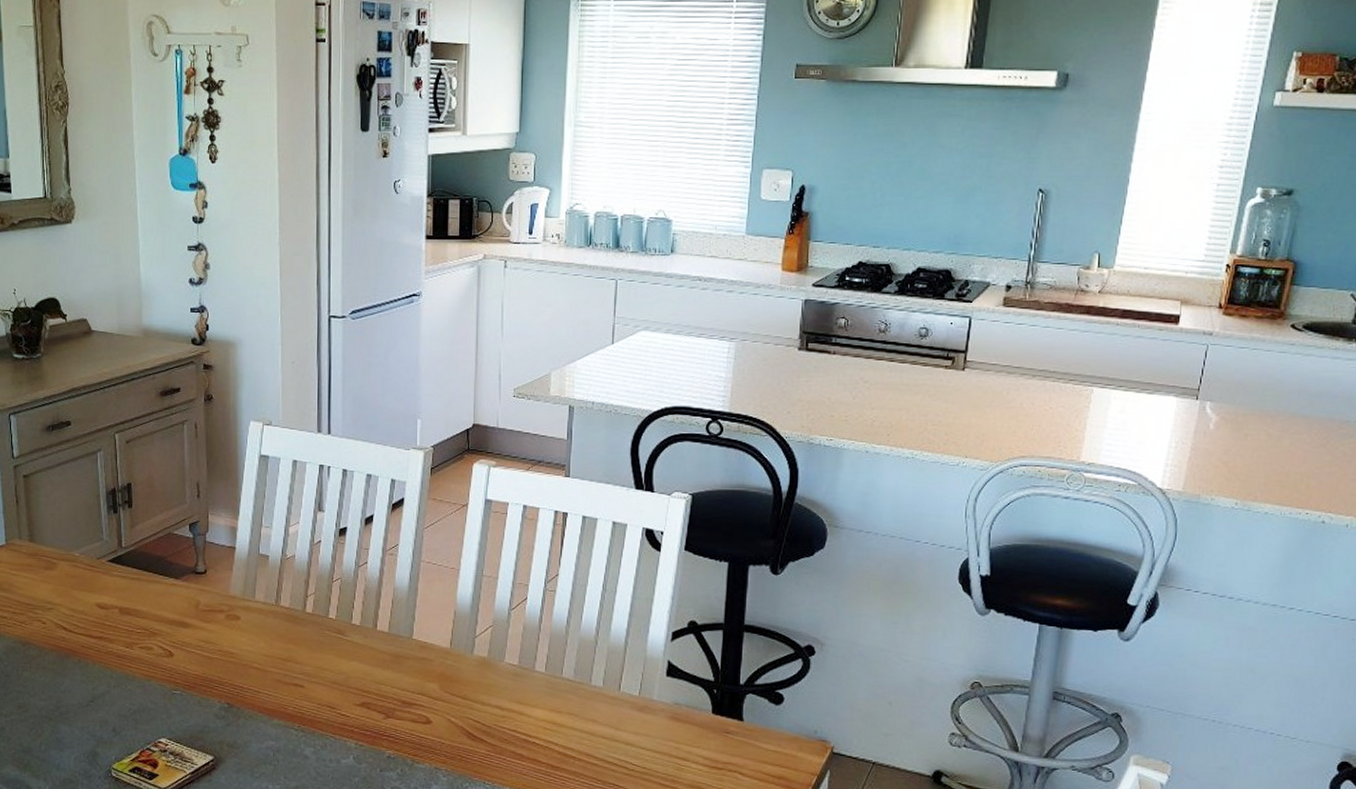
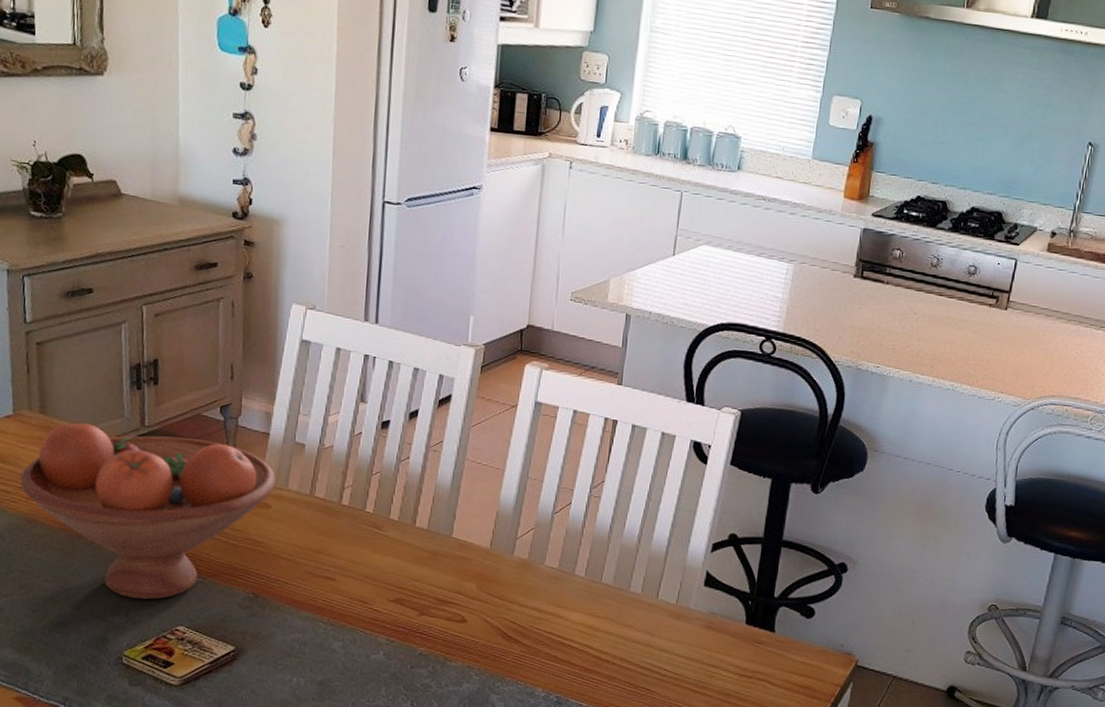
fruit bowl: none [14,548,243,714] -> present [19,423,276,600]

